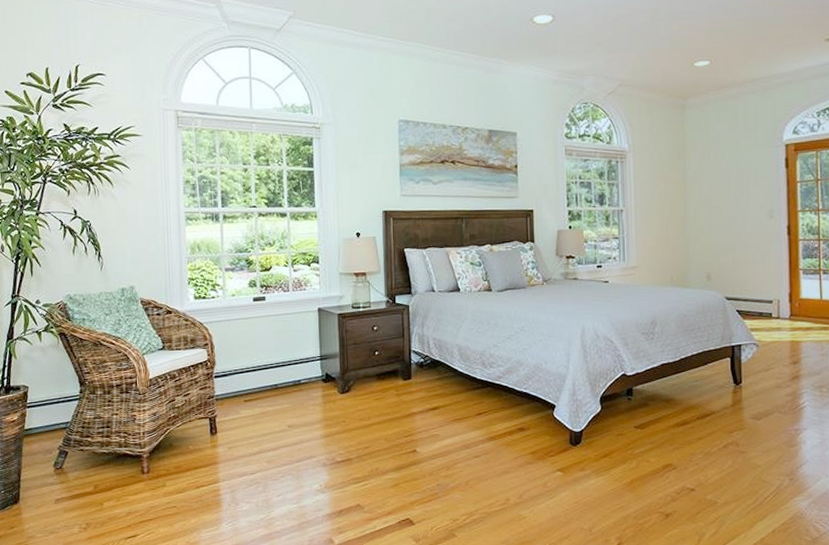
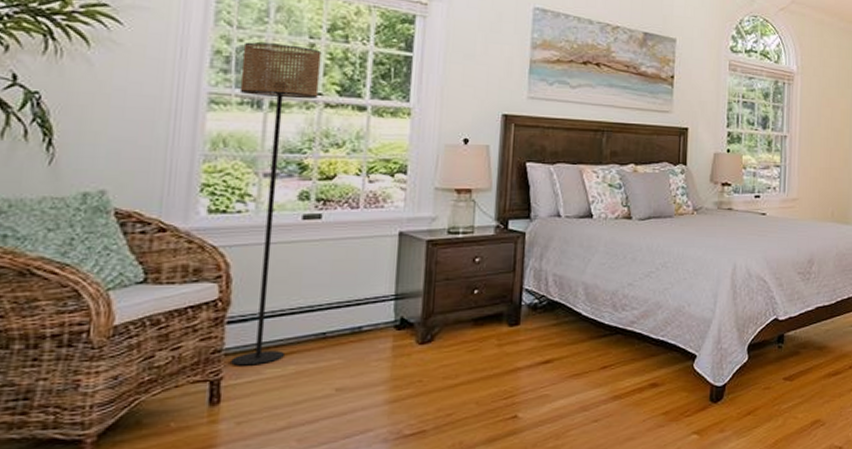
floor lamp: none [202,171,254,408] -> present [231,42,322,366]

